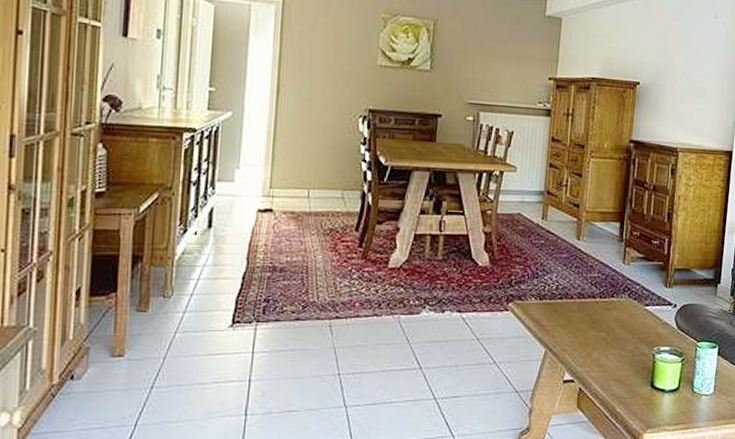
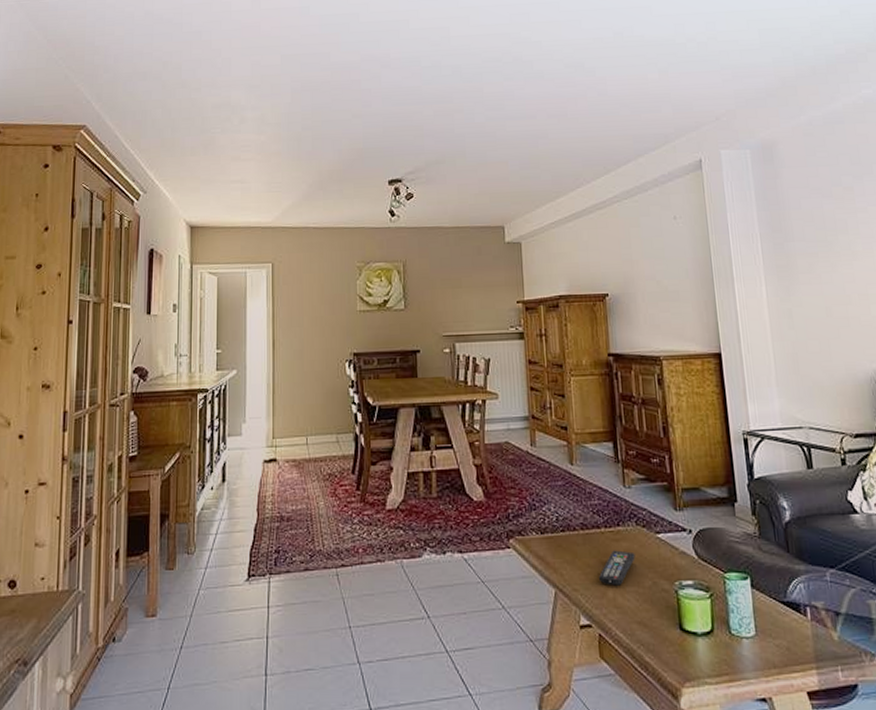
remote control: none [587,318,623,348] -> present [599,550,635,586]

